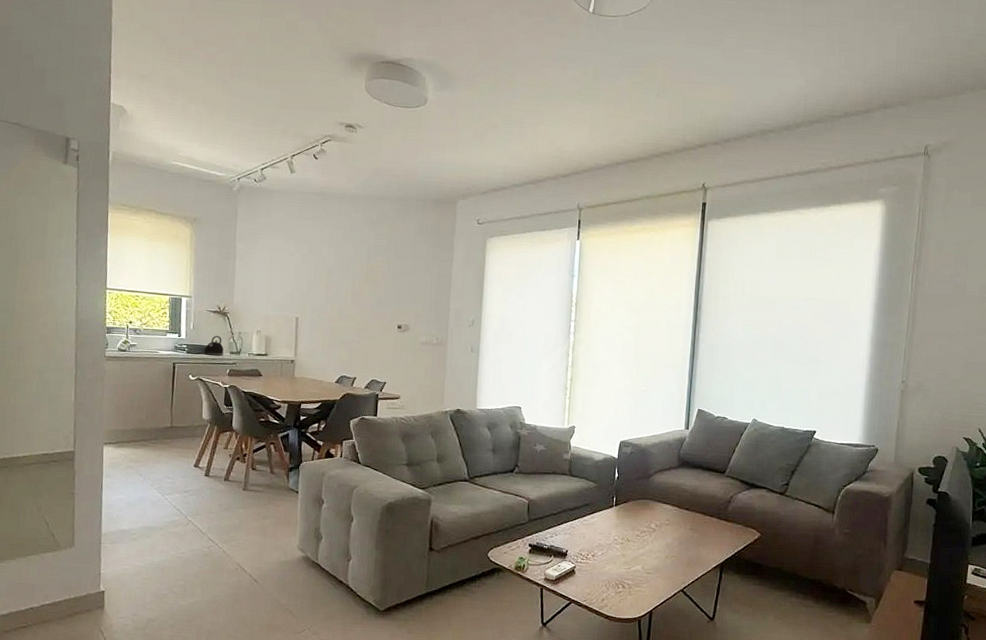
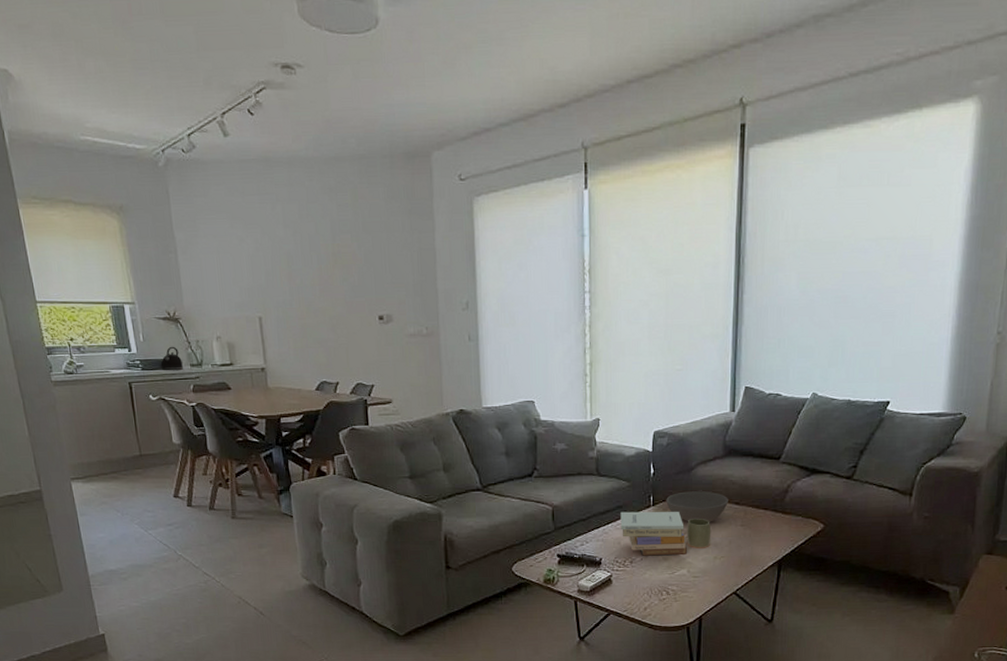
books: none [586,509,643,552] -> present [620,511,688,556]
bowl: none [627,495,680,524] -> present [666,491,728,522]
mug: none [643,519,665,548] -> present [687,518,712,548]

